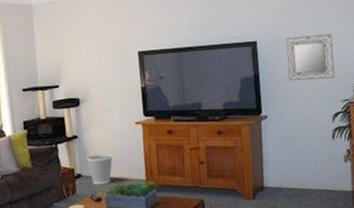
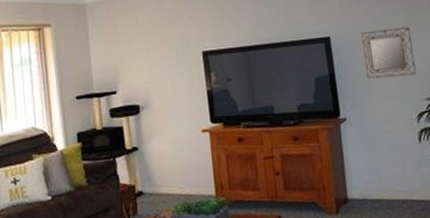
wastebasket: present [87,153,113,185] -> none [148,166,178,204]

